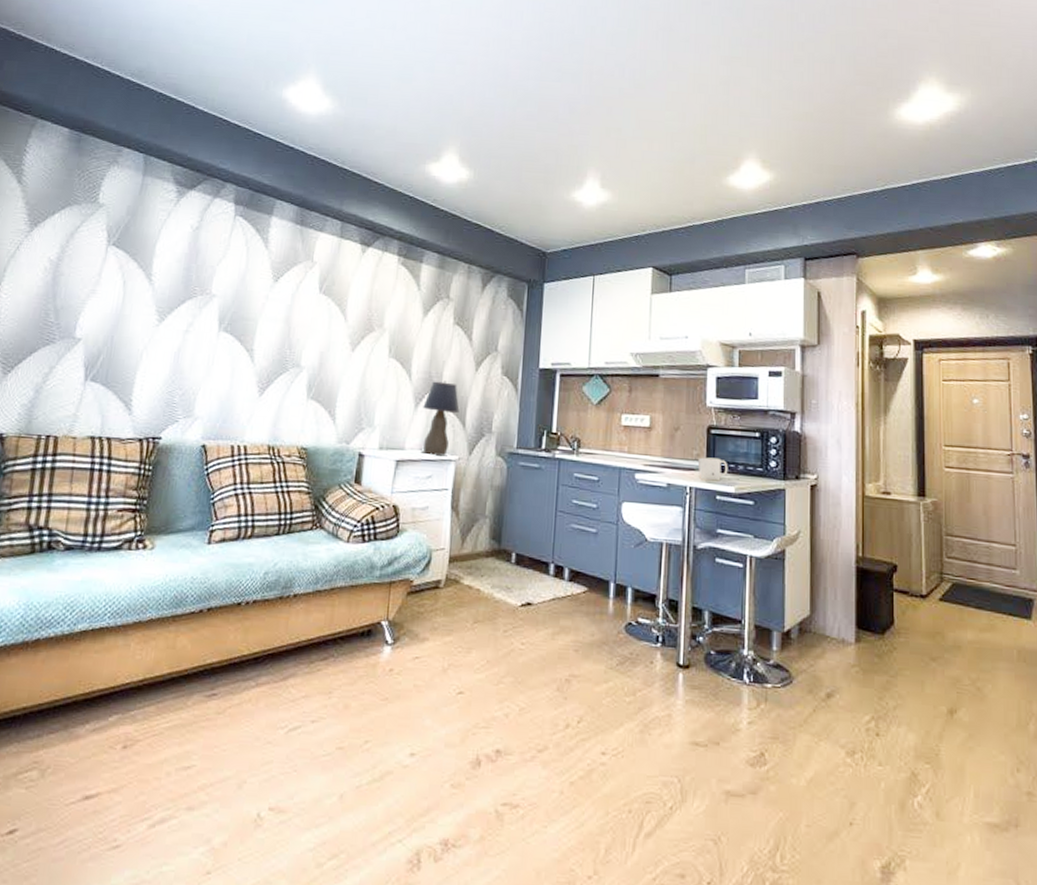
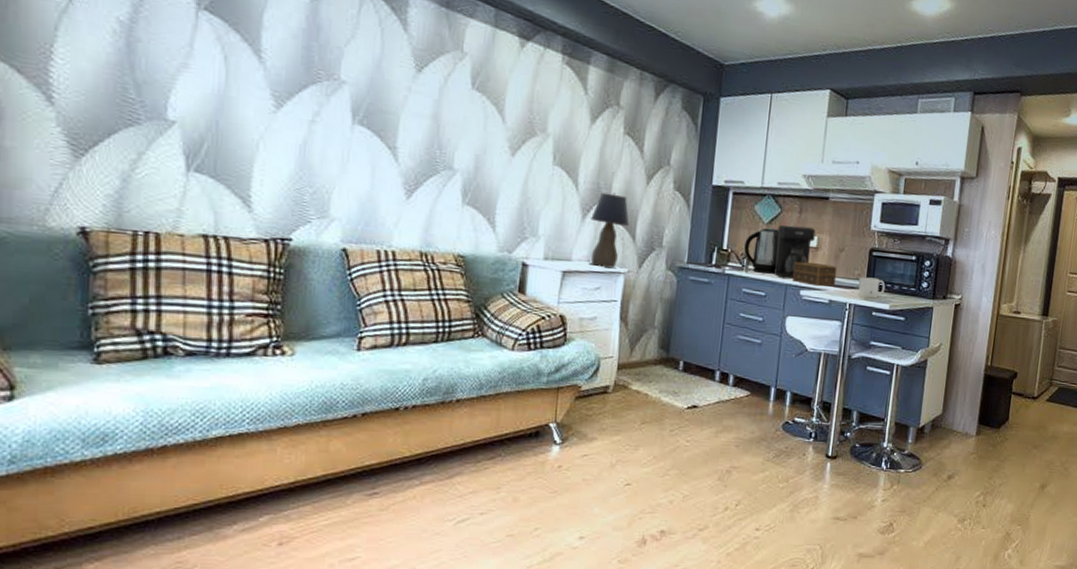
kettle: none [574,409,609,458] -> present [744,228,780,275]
coffee maker: none [605,405,647,463] -> present [773,225,816,280]
decorative box: none [626,442,674,470] -> present [793,261,837,287]

